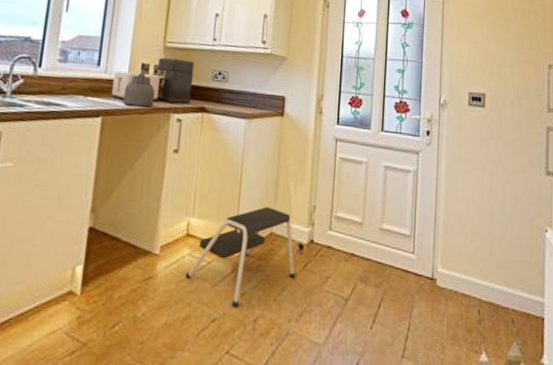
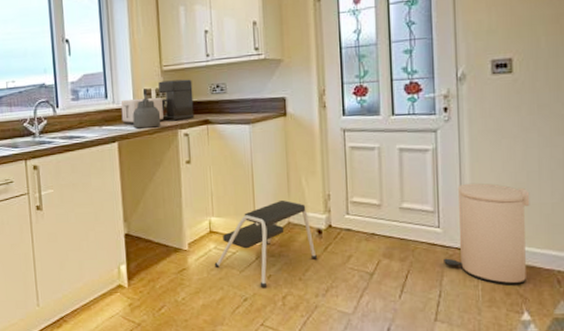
pedal bin: none [415,210,493,322] -> present [444,183,530,285]

